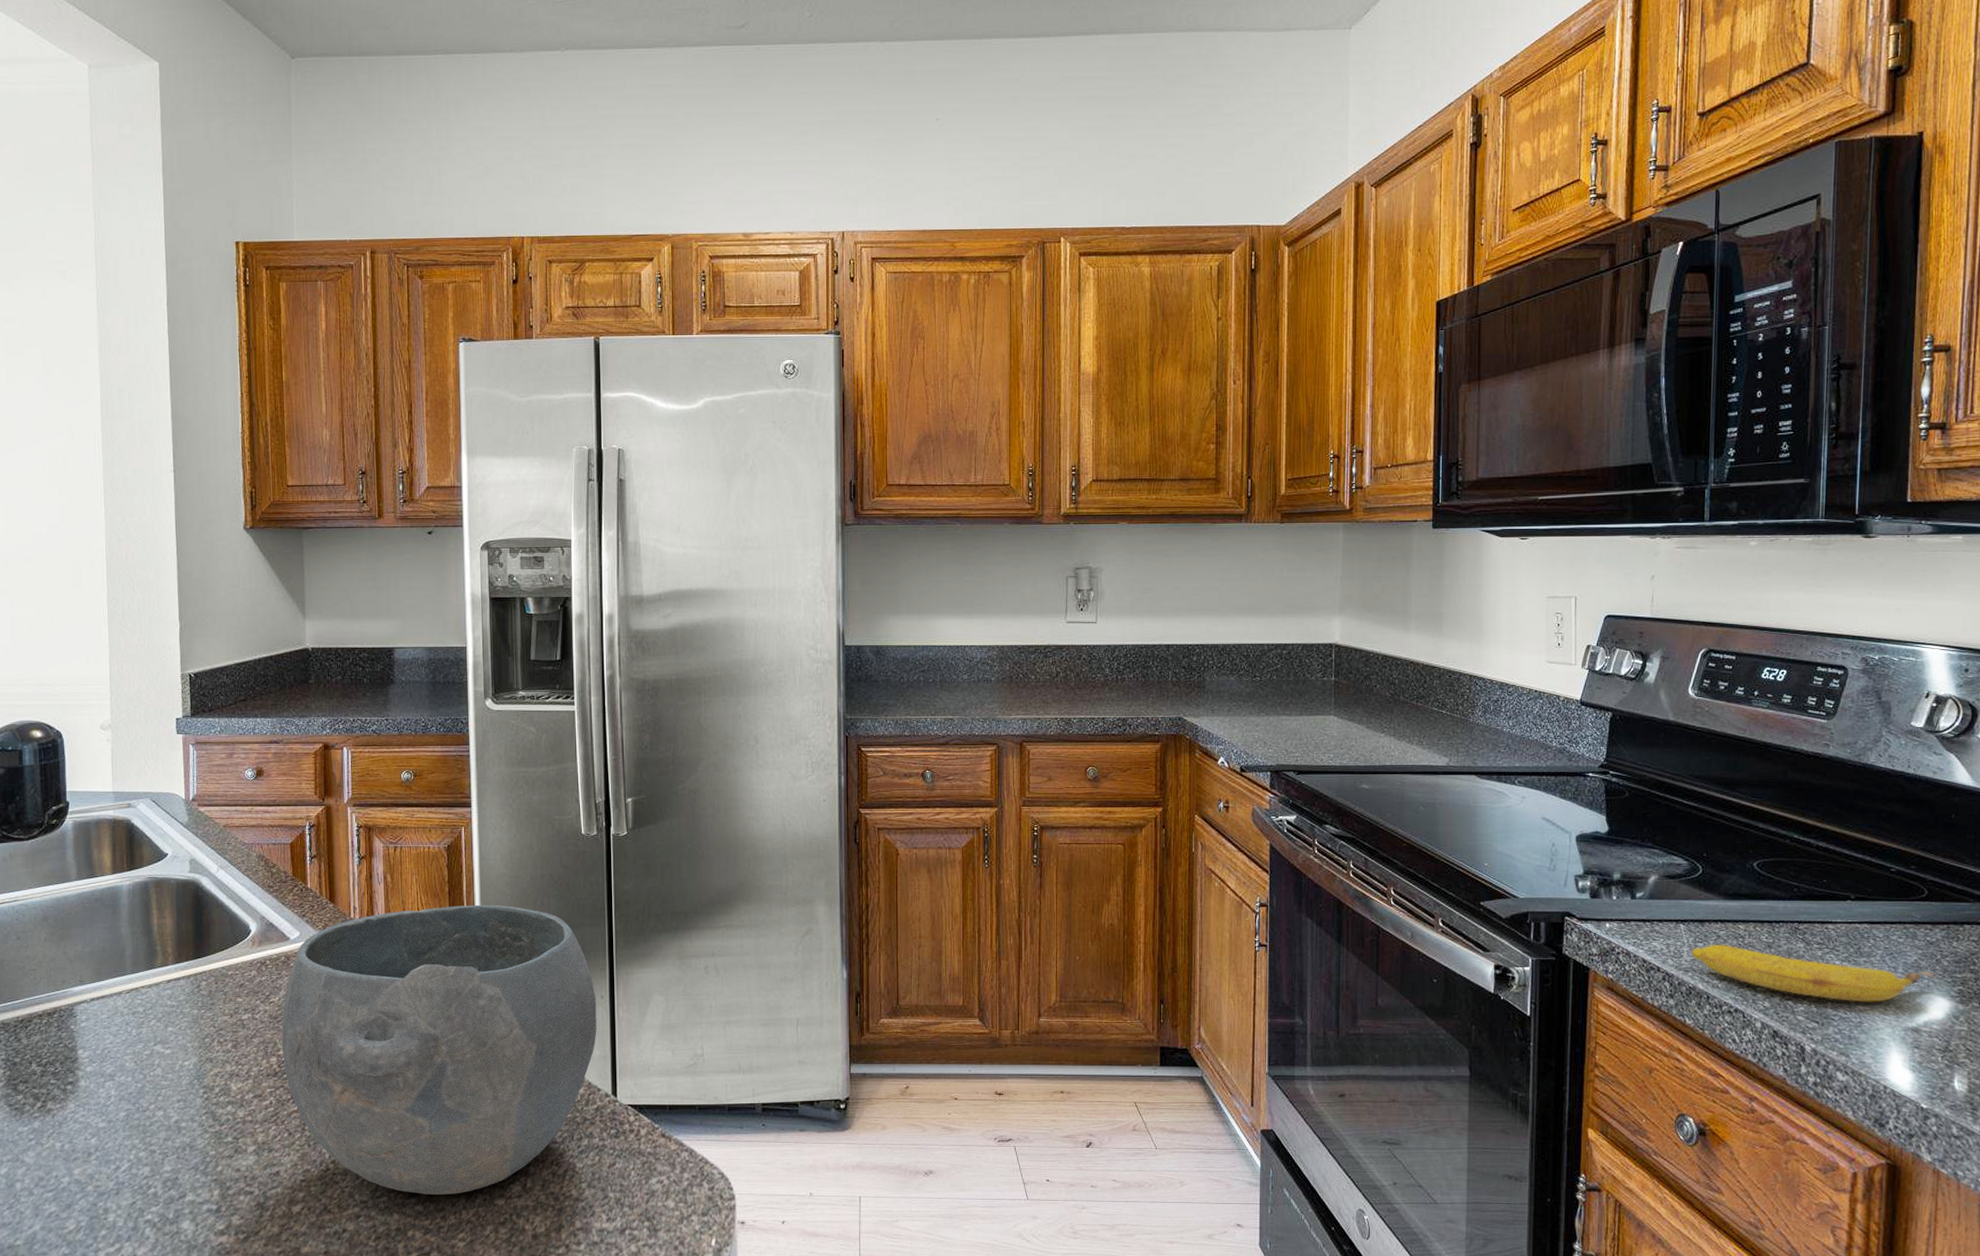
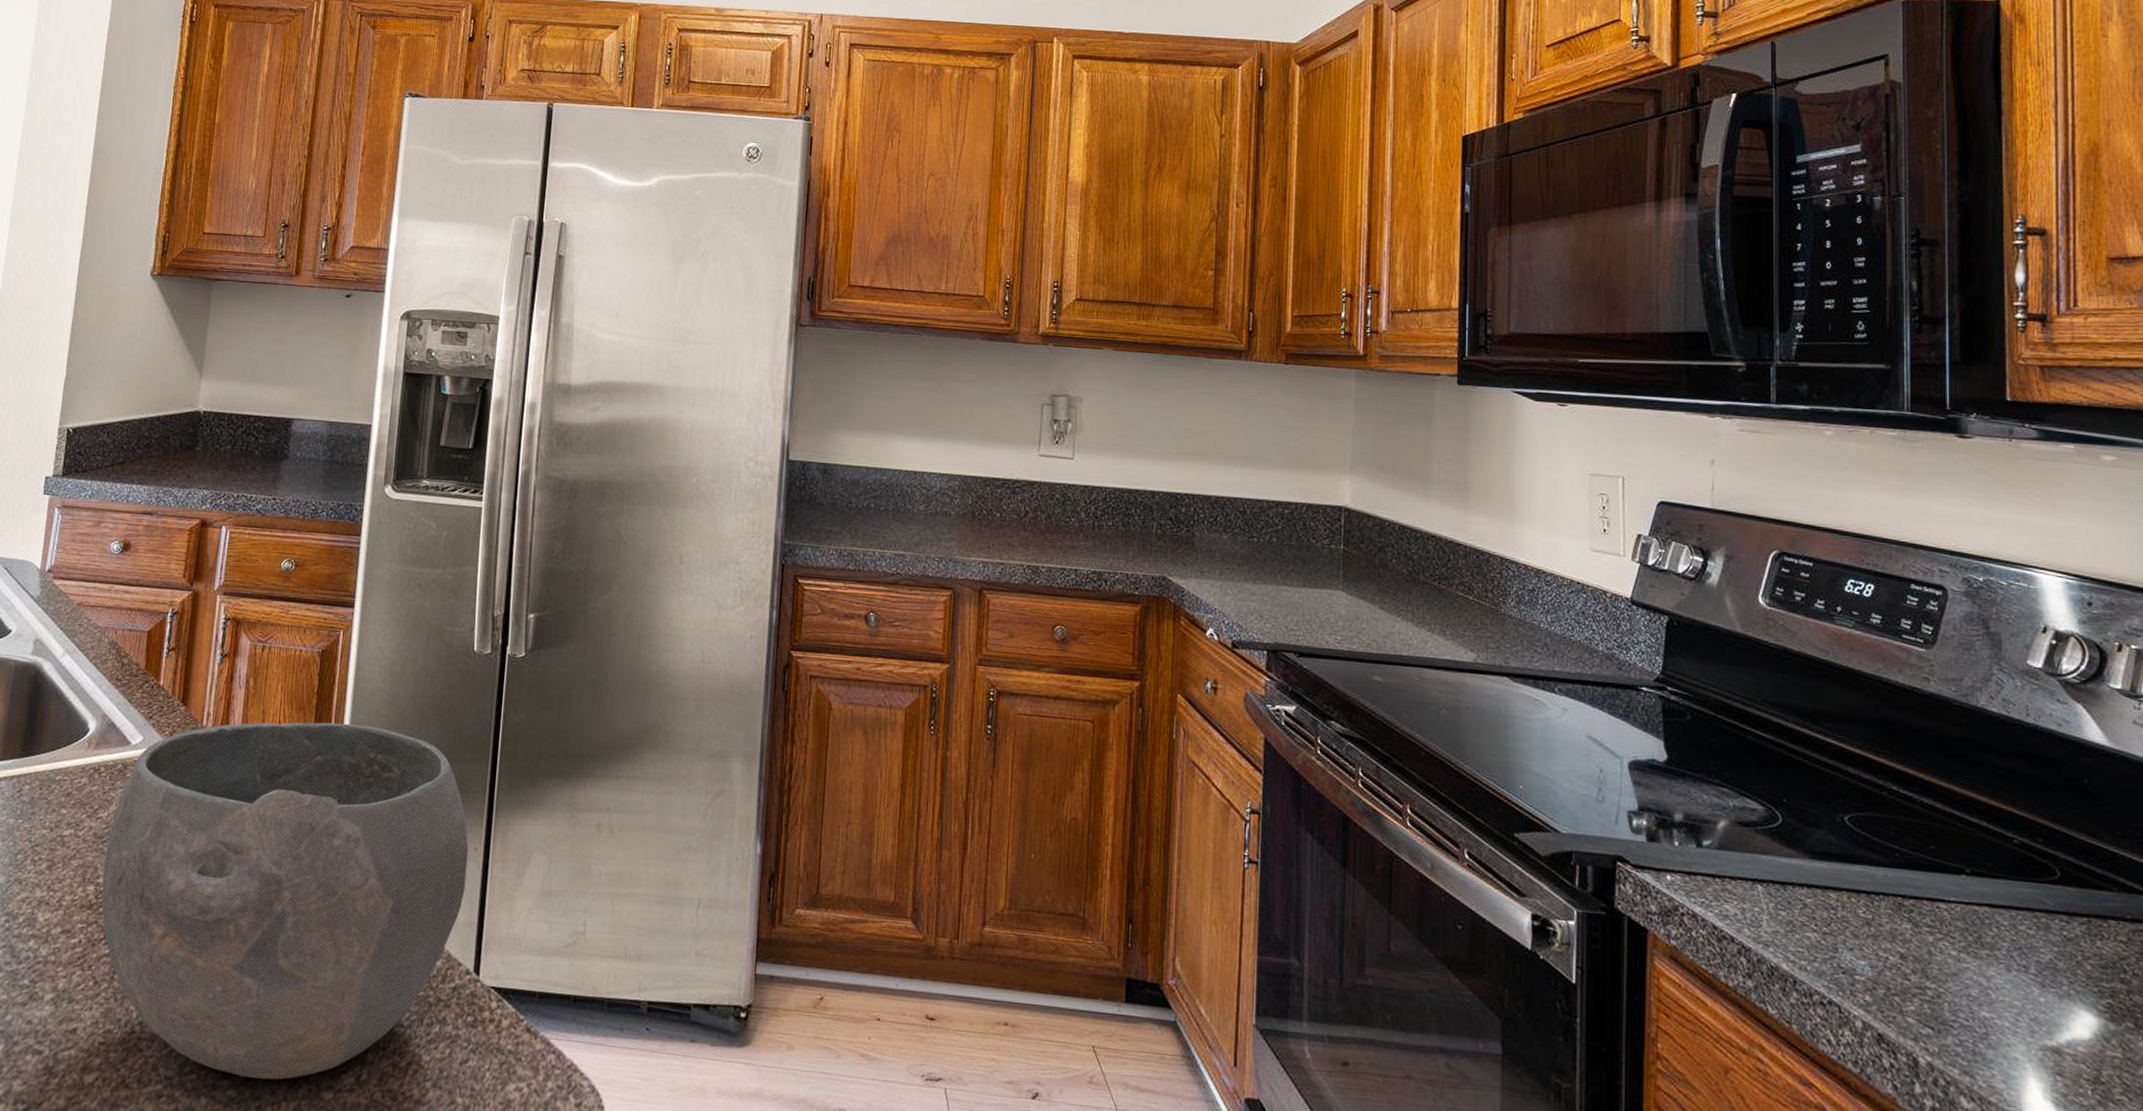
banana: present [1690,945,1935,1002] -> none [1771,914,2076,1010]

